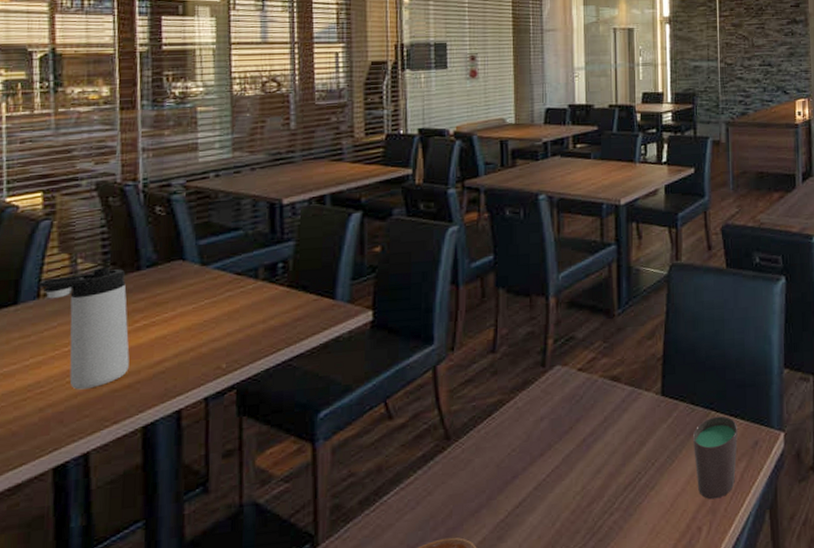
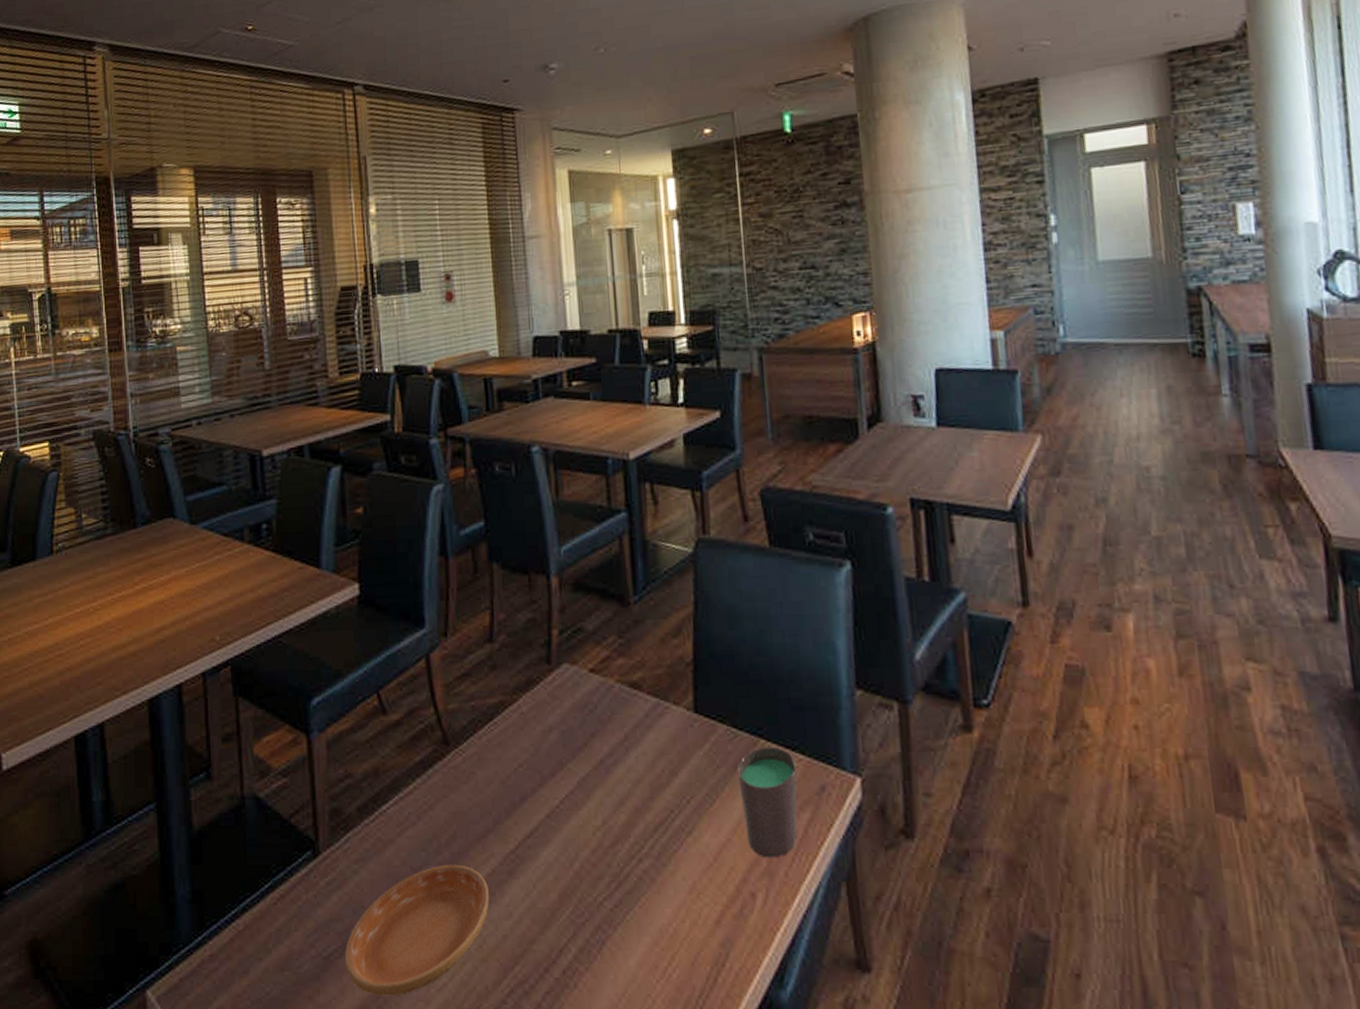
thermos bottle: present [38,267,130,390] -> none [51,524,133,655]

